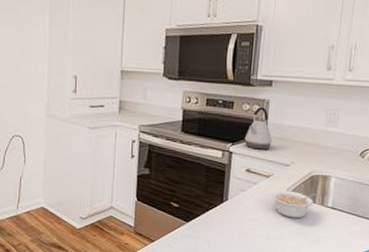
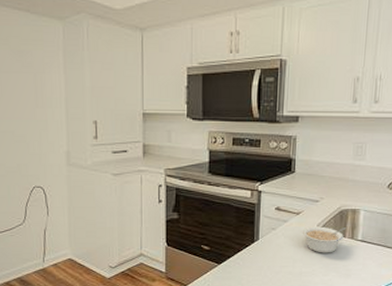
kettle: present [244,107,273,150] -> none [272,144,301,187]

